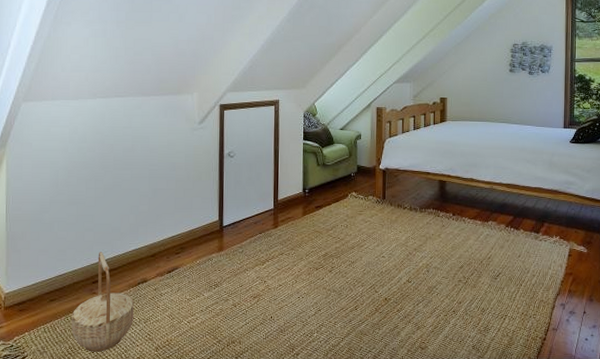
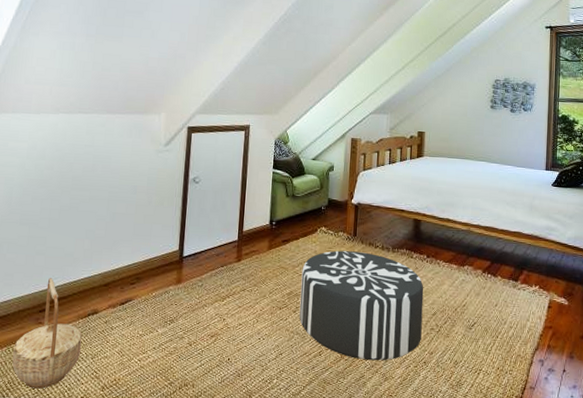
pouf: none [335,213,451,312] -> present [299,250,424,361]

